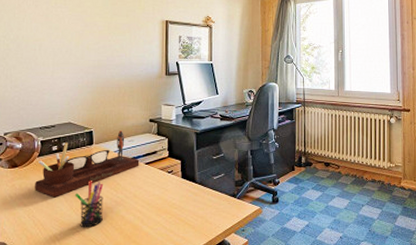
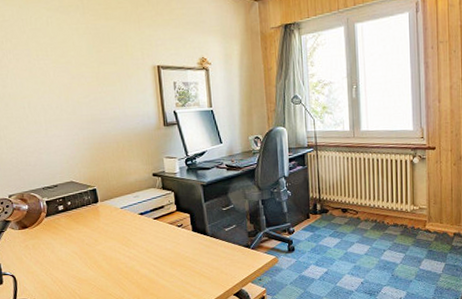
desk organizer: present [35,130,140,198] -> none [47,186,148,256]
pen holder: present [75,181,104,228] -> none [88,238,119,283]

